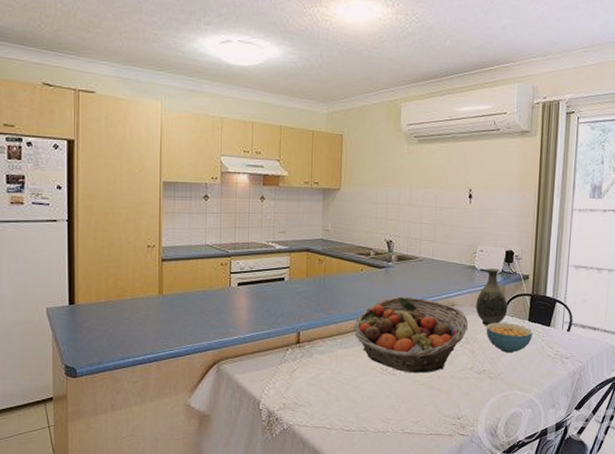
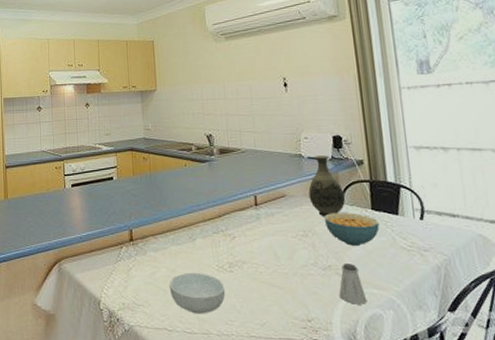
cereal bowl: none [332,375,387,413] -> present [169,272,226,314]
fruit basket: present [353,296,469,373] -> none [183,189,304,270]
saltshaker: none [488,368,511,404] -> present [339,264,367,305]

